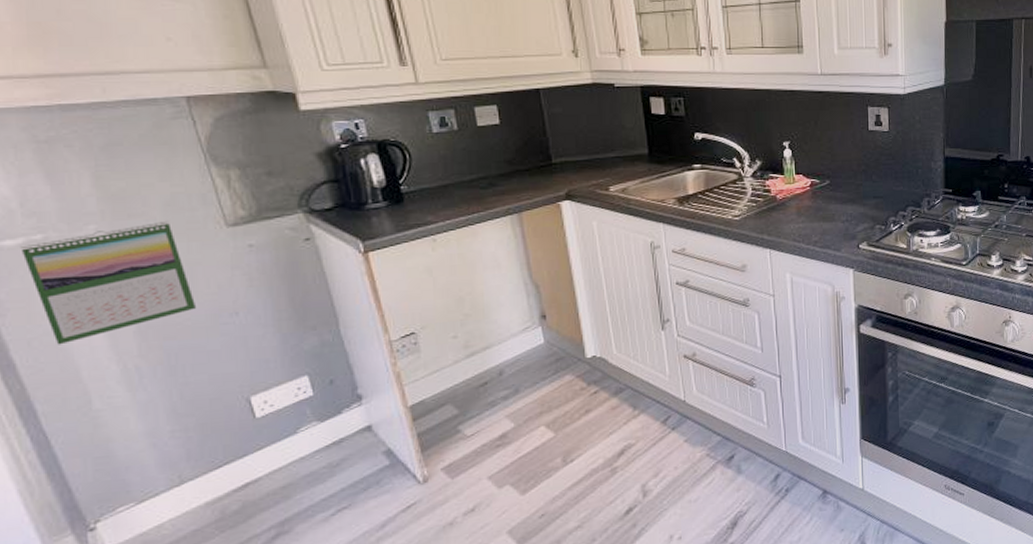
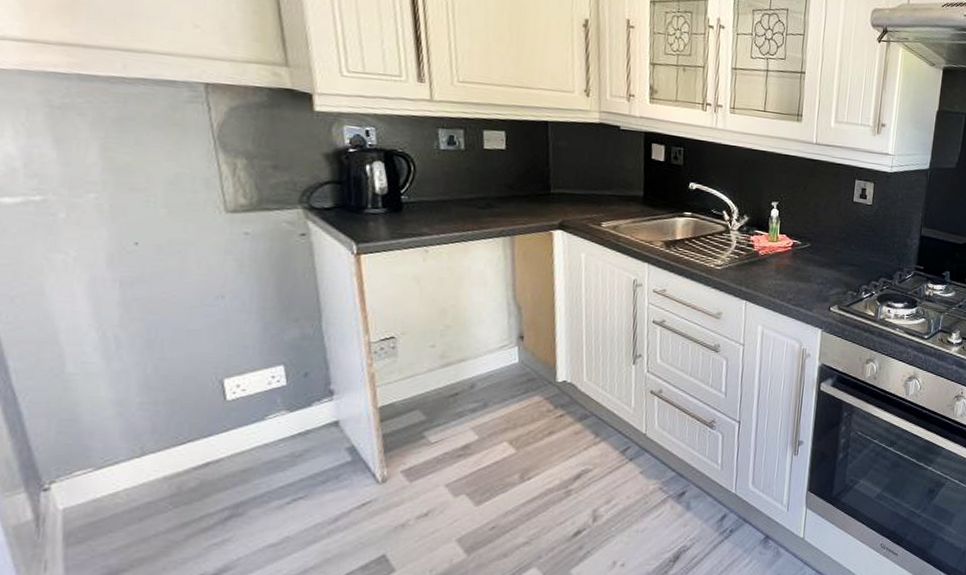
calendar: present [20,220,195,345] -> none [17,199,184,306]

